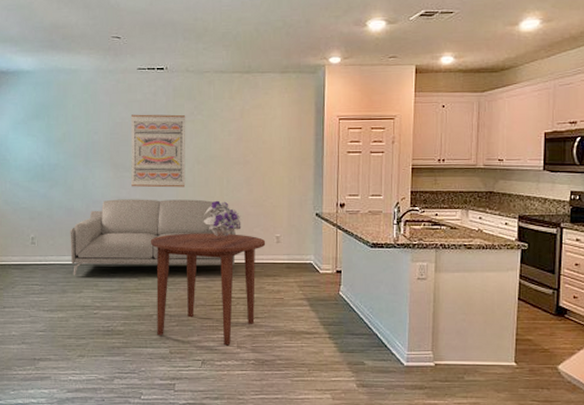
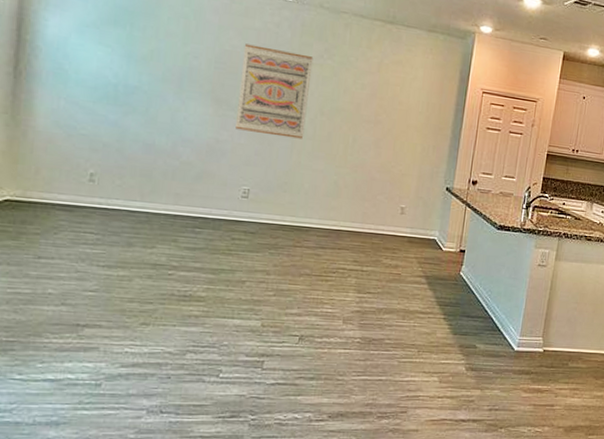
sofa: present [70,199,237,276] -> none [144,140,357,233]
dining table: present [150,233,266,346] -> none [248,190,389,321]
bouquet: present [203,200,241,237] -> none [319,159,365,201]

